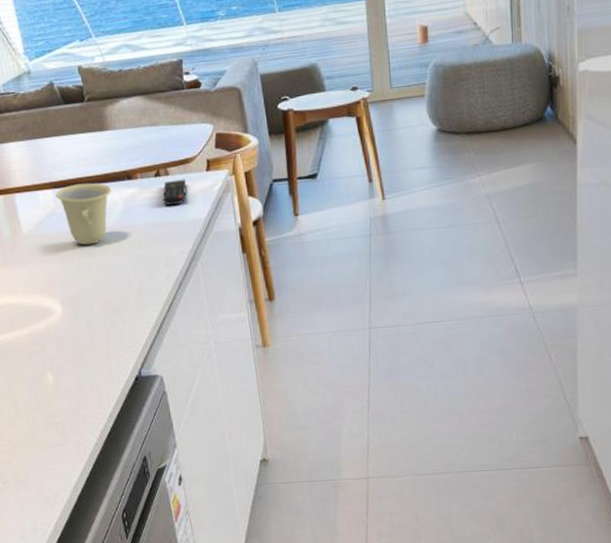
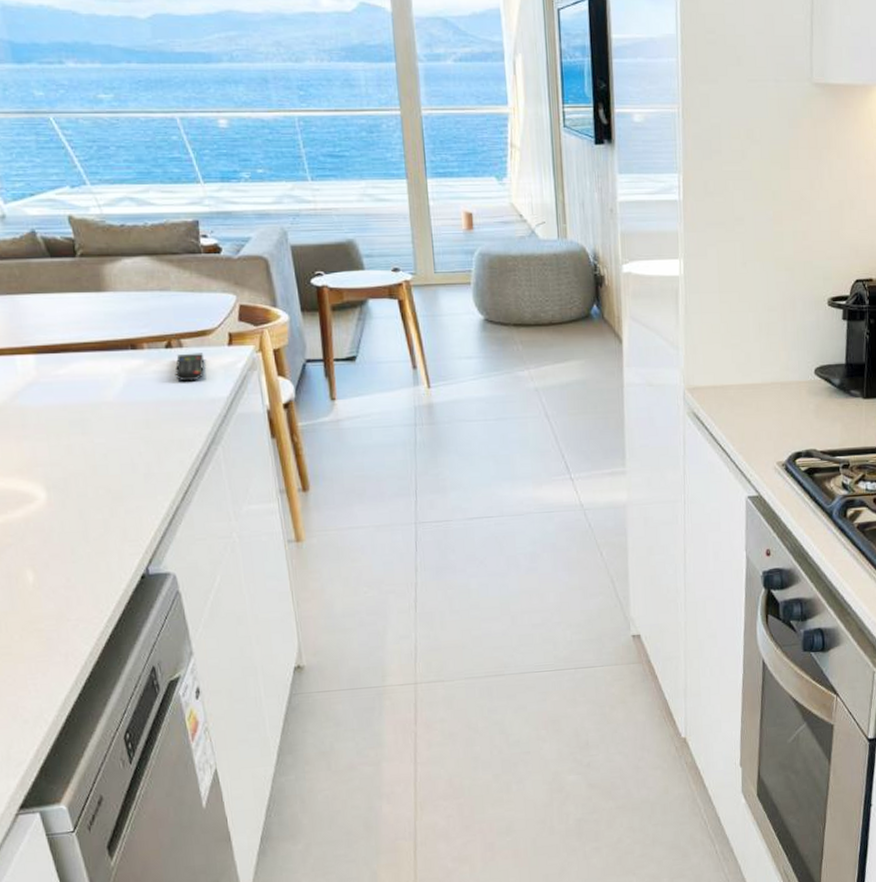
cup: present [55,183,112,245] -> none [38,350,112,422]

